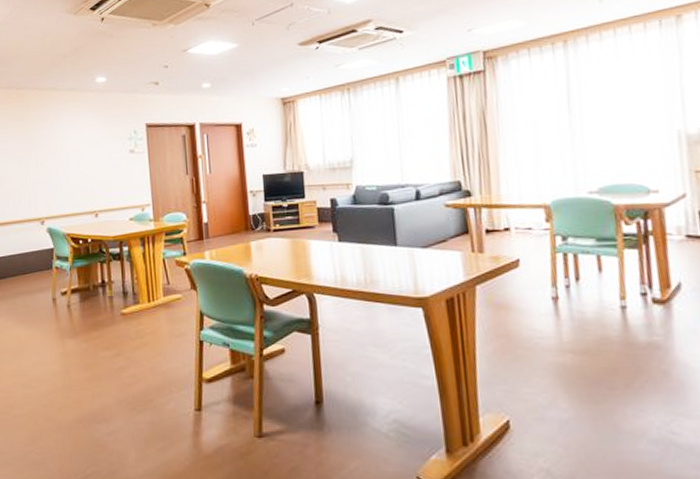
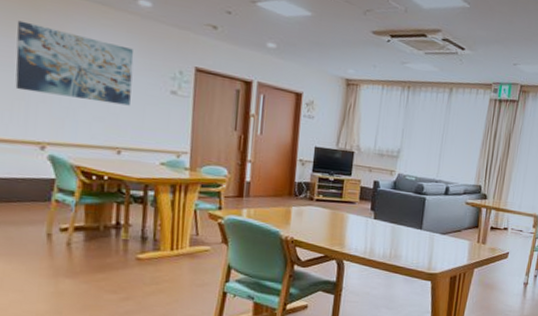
wall art: none [17,120,100,177] -> present [15,20,134,106]

